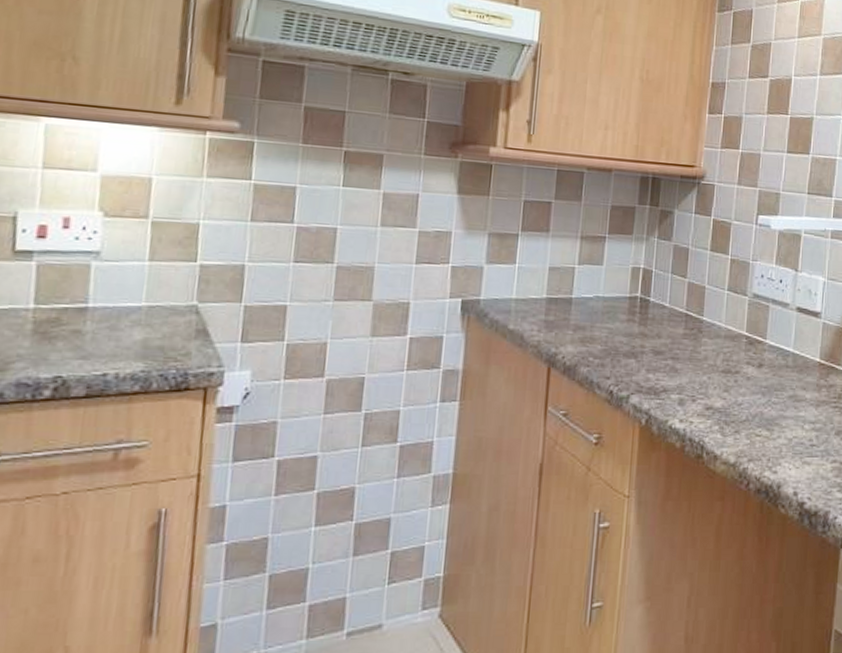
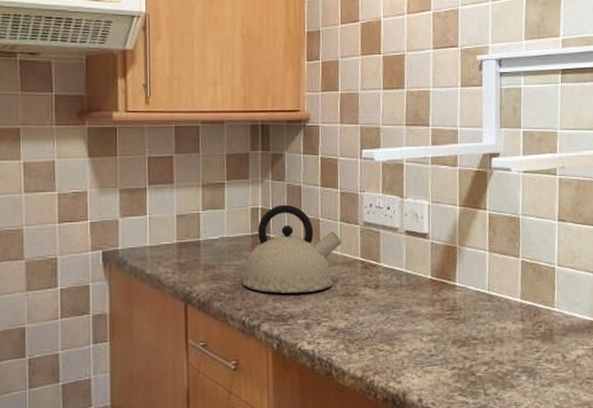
kettle: none [614,266,727,365] -> present [243,204,342,294]

